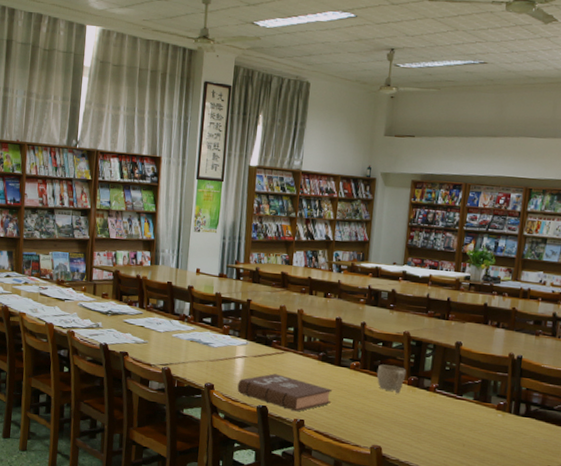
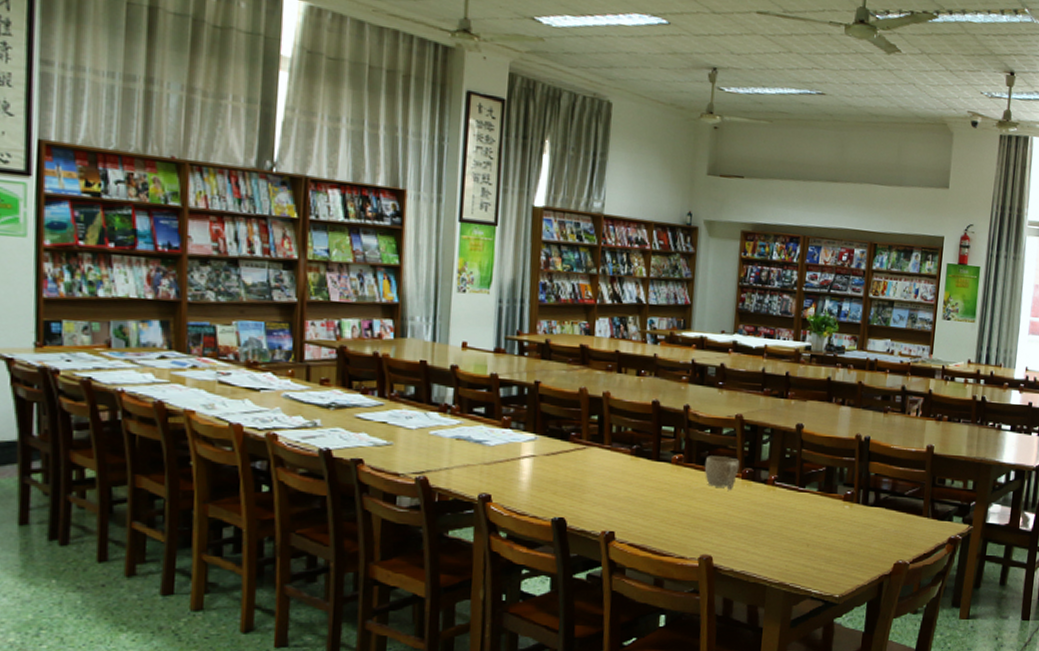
book: present [237,373,332,412] -> none [524,475,649,522]

